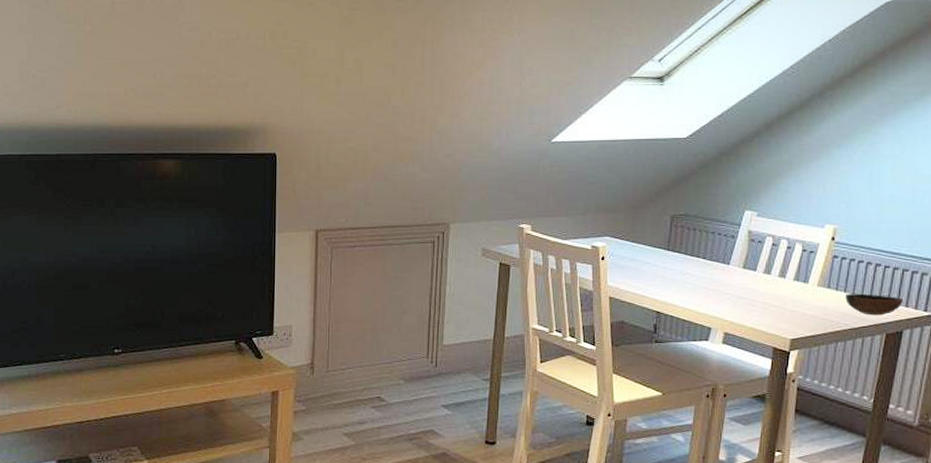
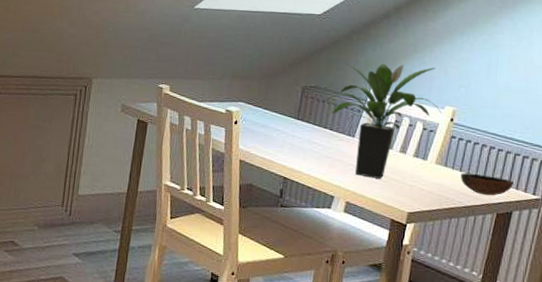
potted plant: none [697,184,822,306] -> present [326,61,442,179]

